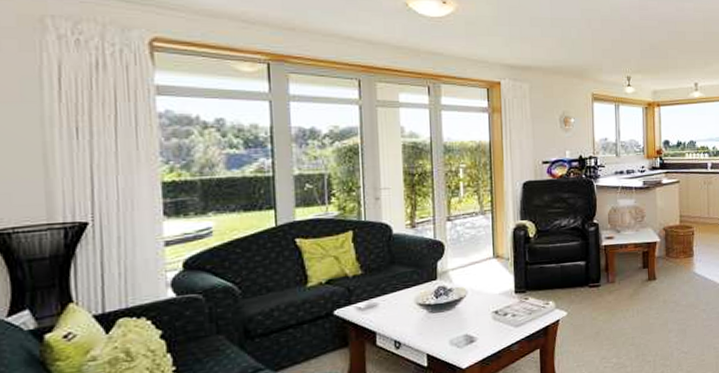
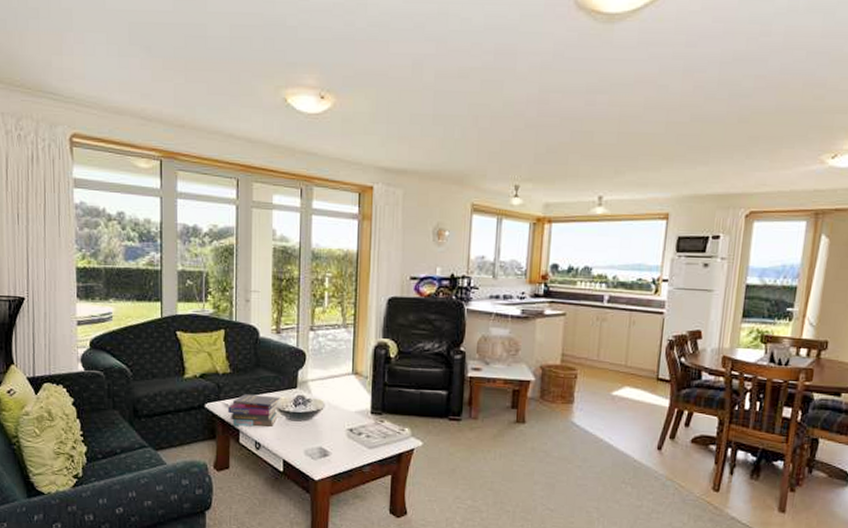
books: none [361,291,420,329] -> present [228,394,281,427]

